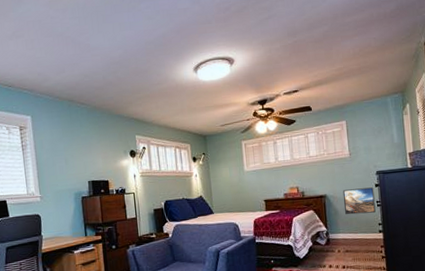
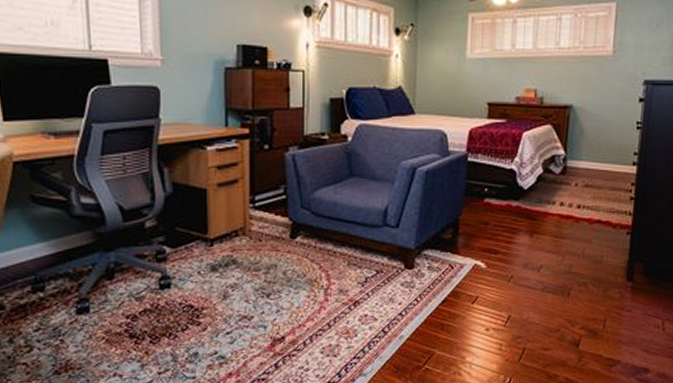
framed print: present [342,187,376,215] -> none [593,101,636,137]

